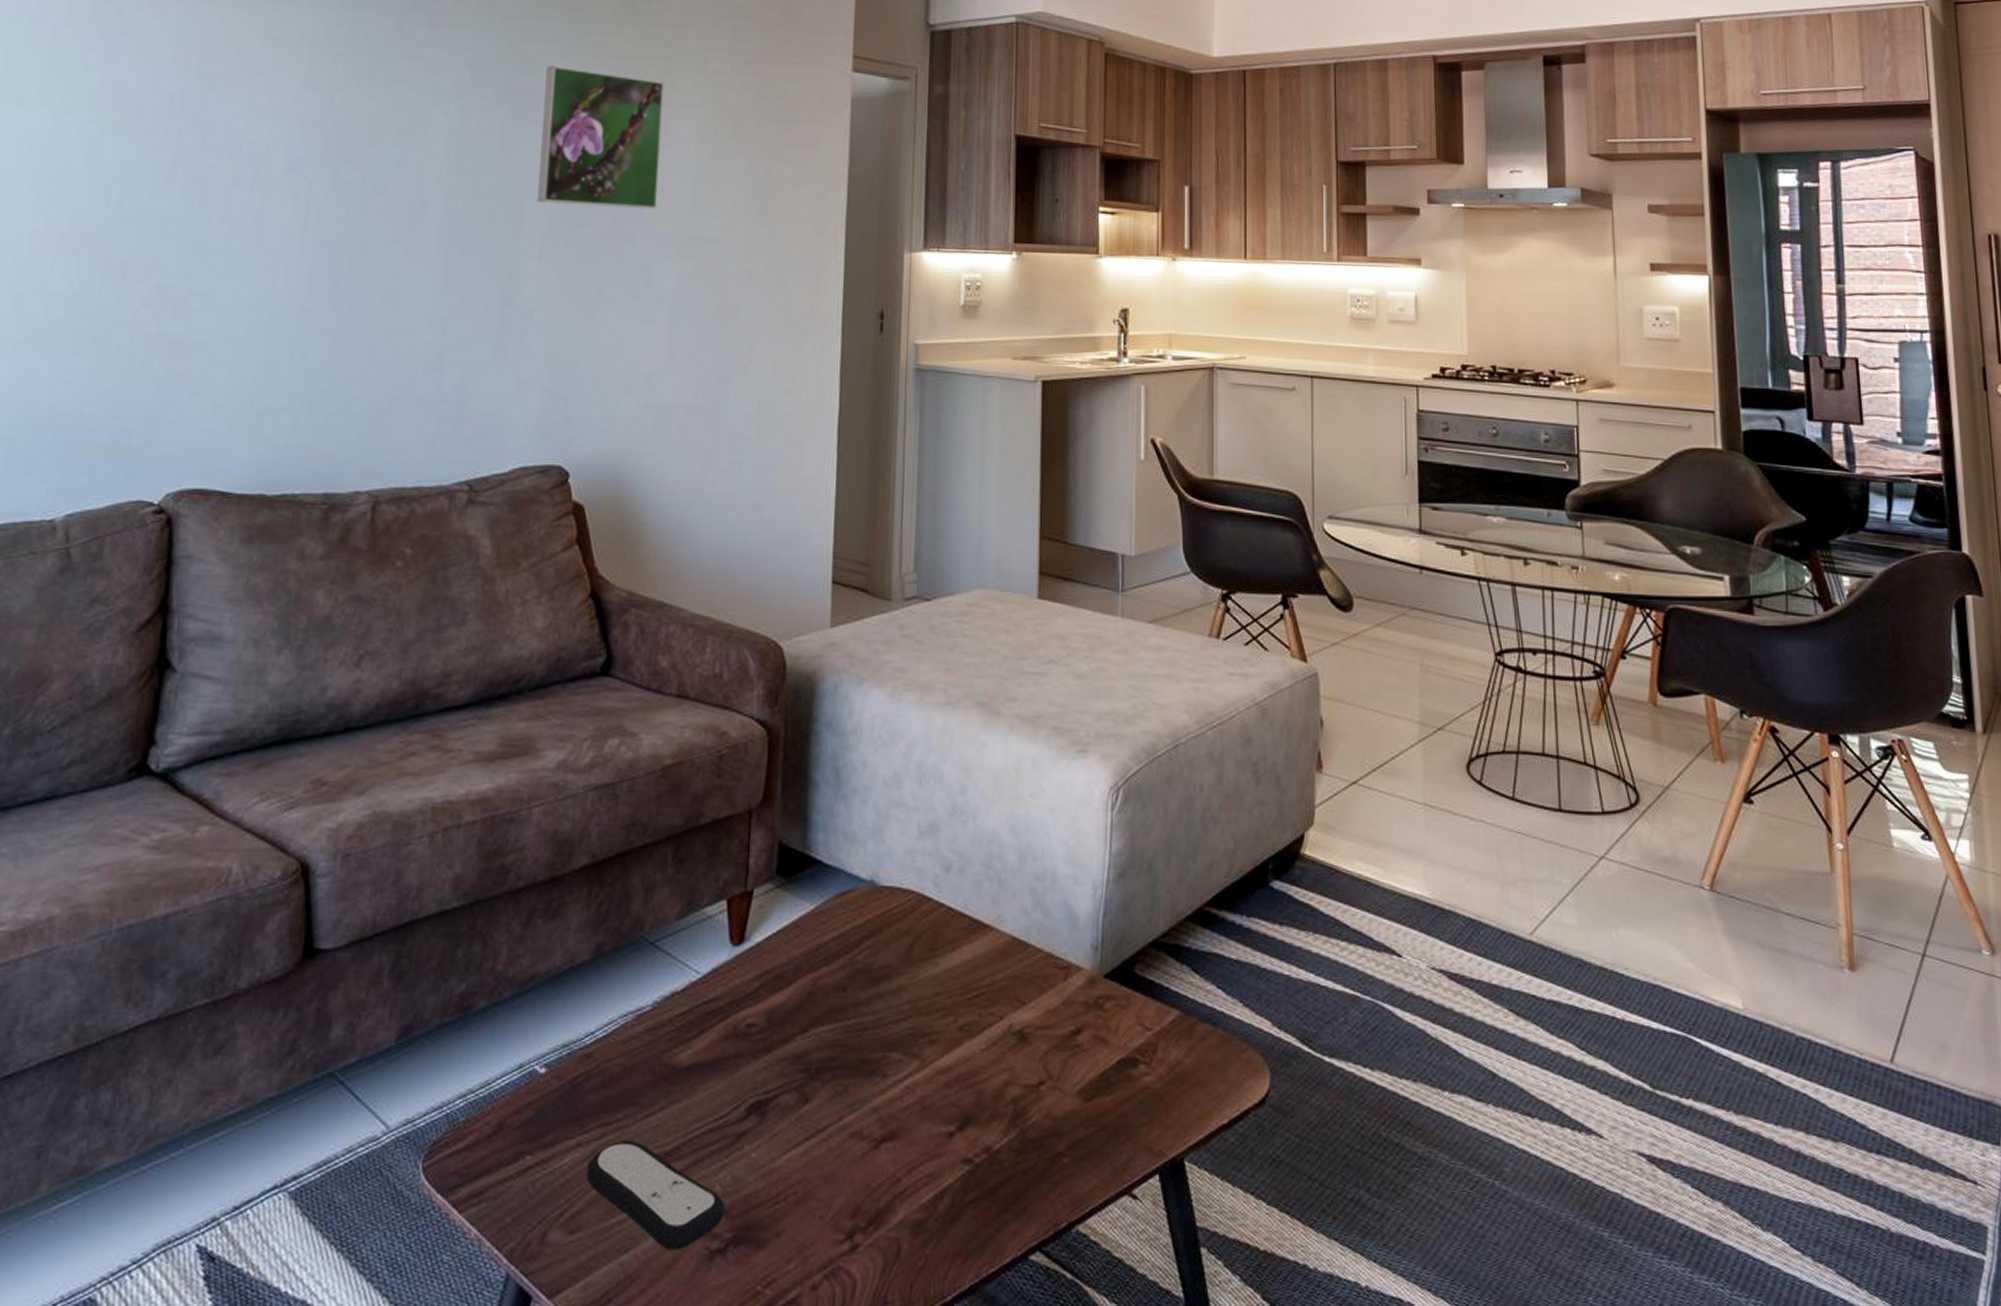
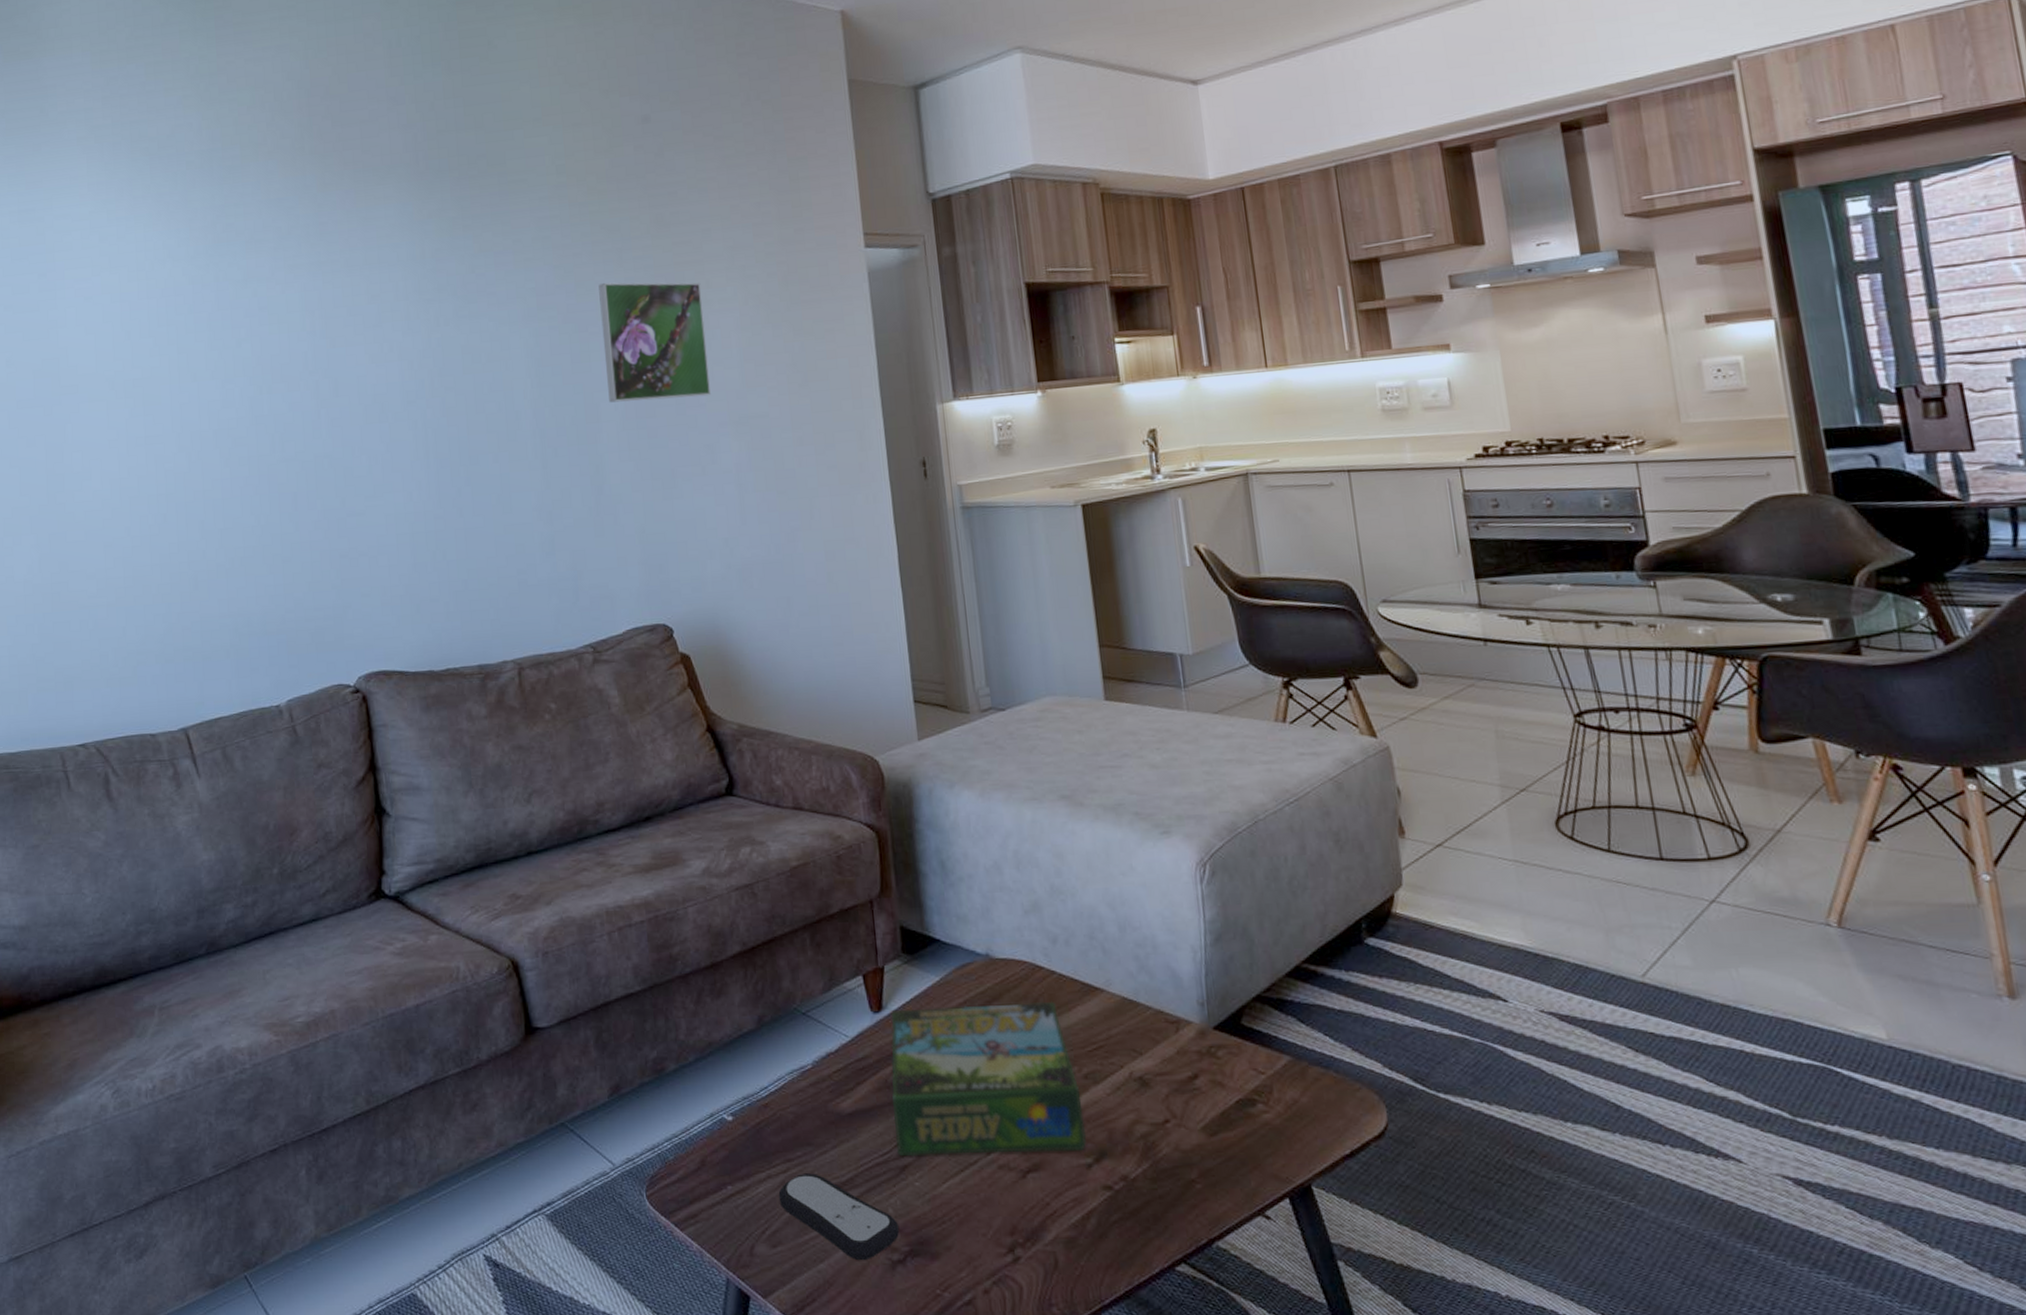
board game: none [735,938,953,1121] -> present [890,1001,1087,1157]

